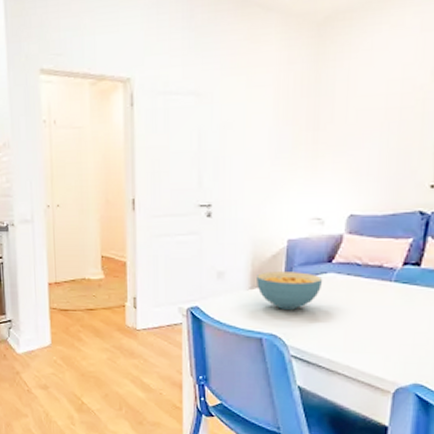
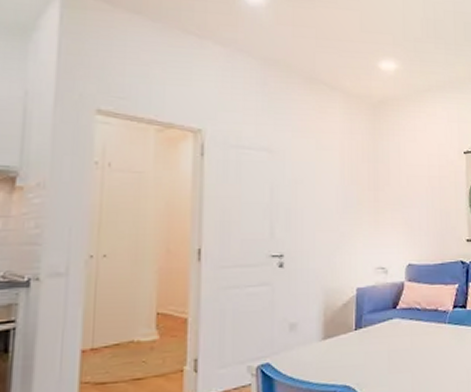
cereal bowl: present [257,272,323,310] -> none [329,319,390,358]

